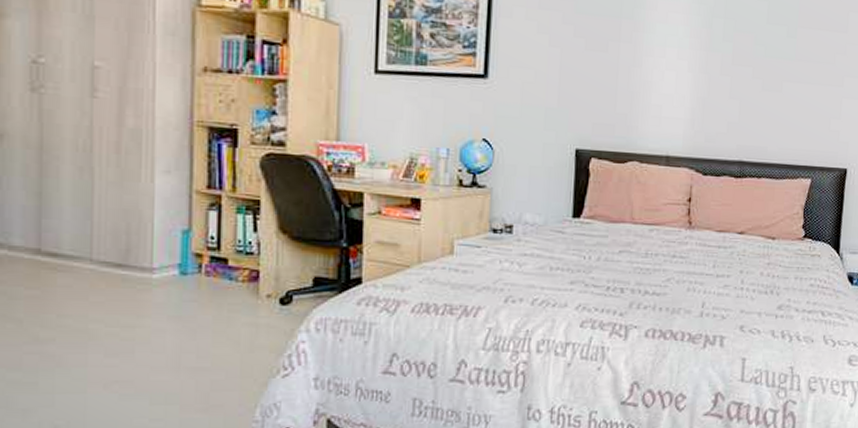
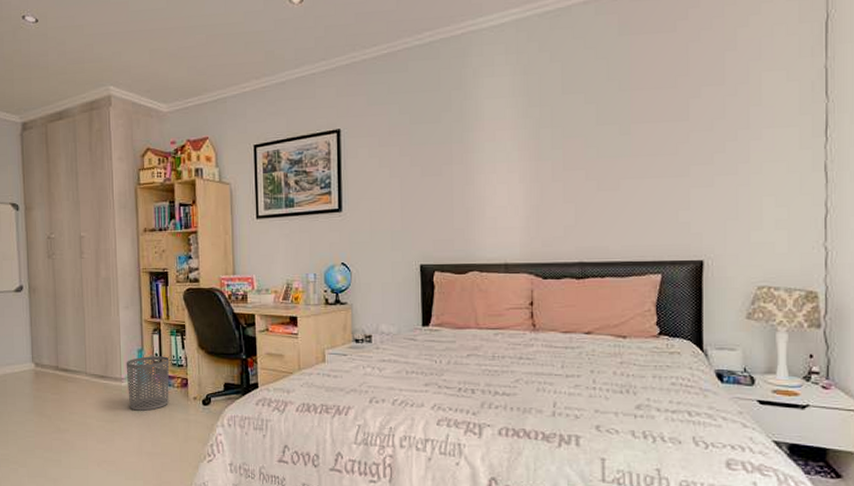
waste bin: none [161,239,233,312] -> present [126,356,170,411]

